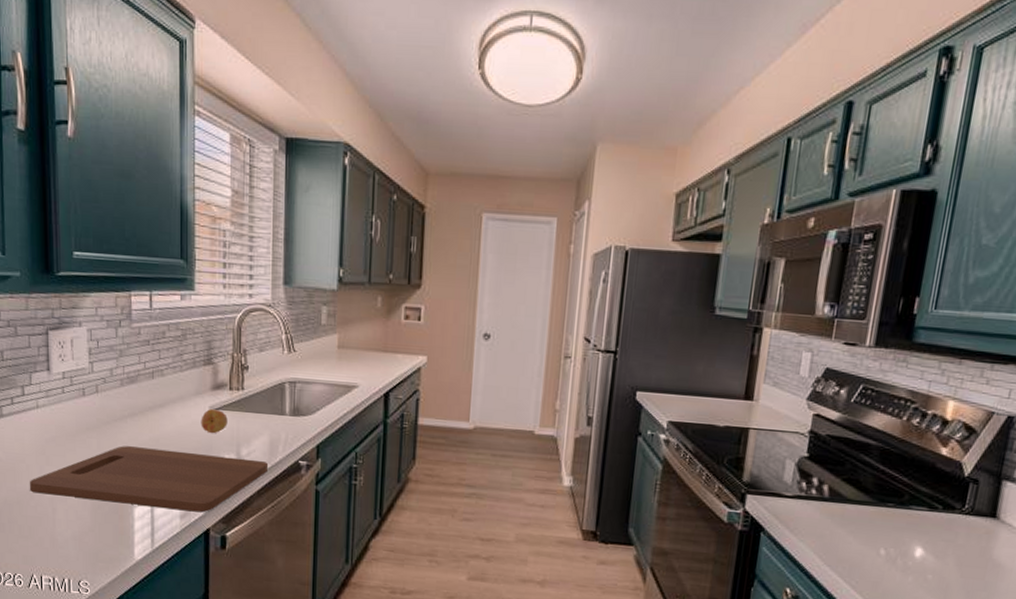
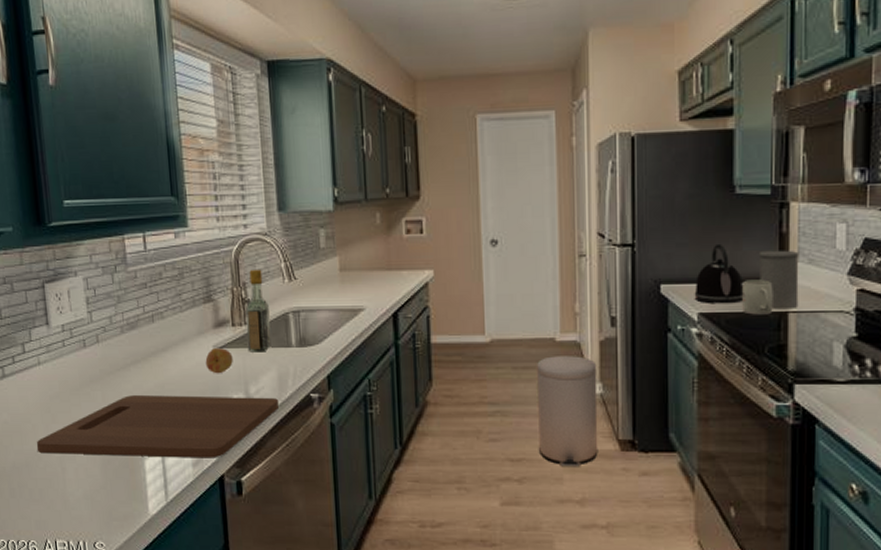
bottle: none [243,337,267,418] -> present [246,269,272,352]
pedal bin: none [508,447,570,552] -> present [537,356,598,467]
kettle: none [666,359,713,416] -> present [694,243,744,304]
mug: none [708,395,739,429] -> present [741,279,773,315]
canister: none [727,370,766,427] -> present [758,250,799,310]

